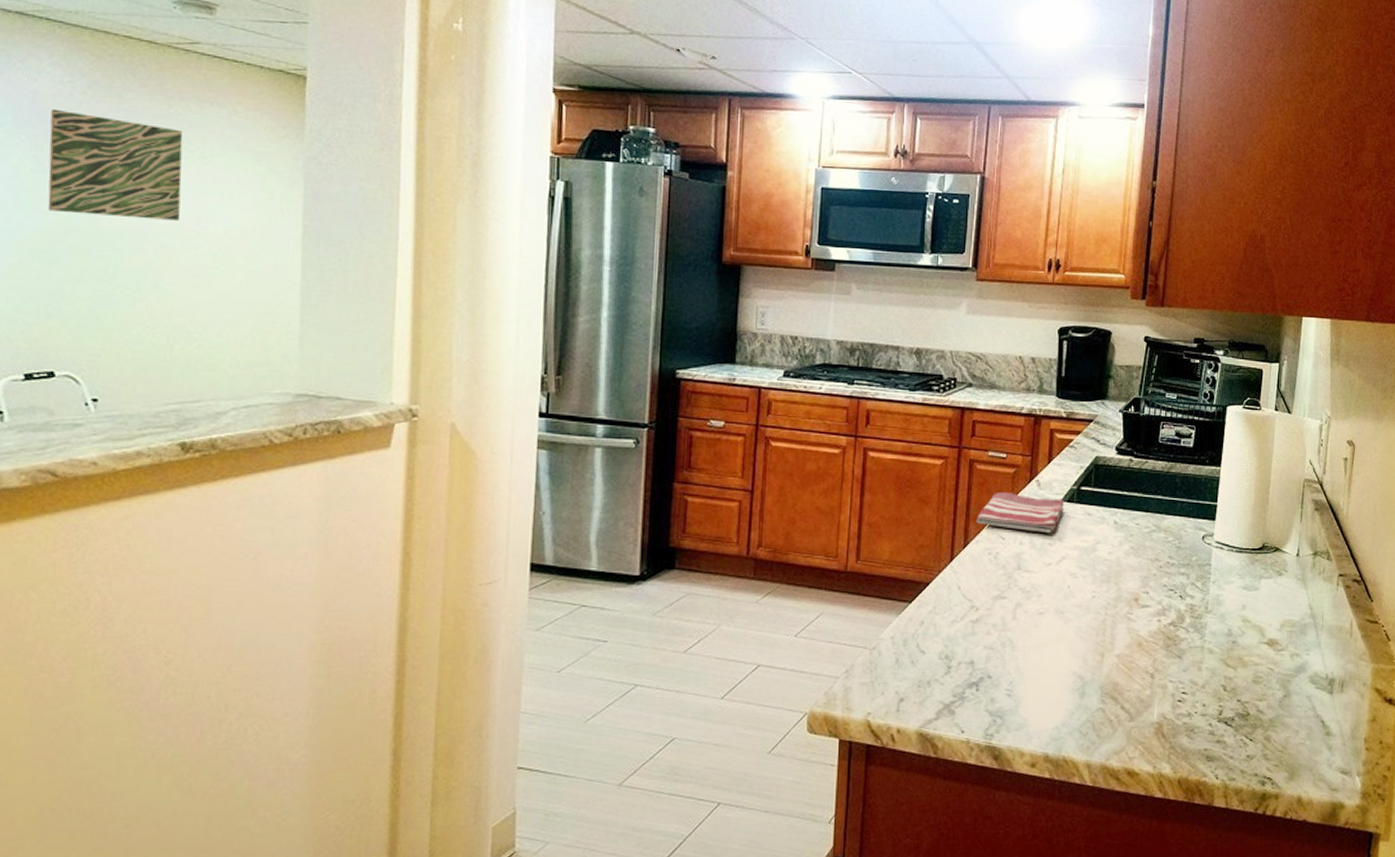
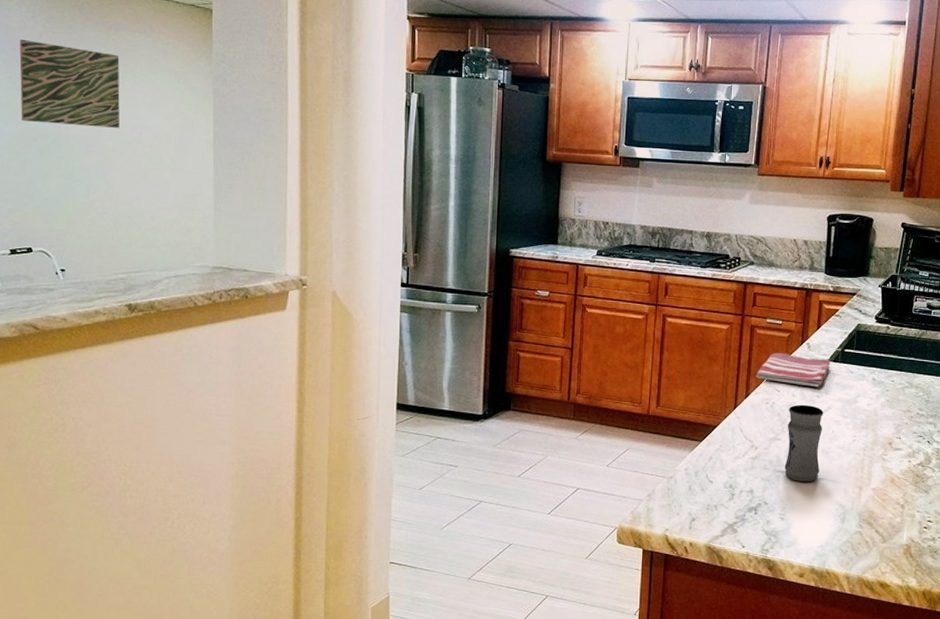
jar: none [1011,554,1057,650] -> present [784,404,824,482]

